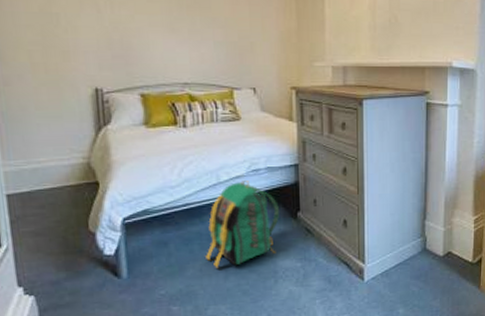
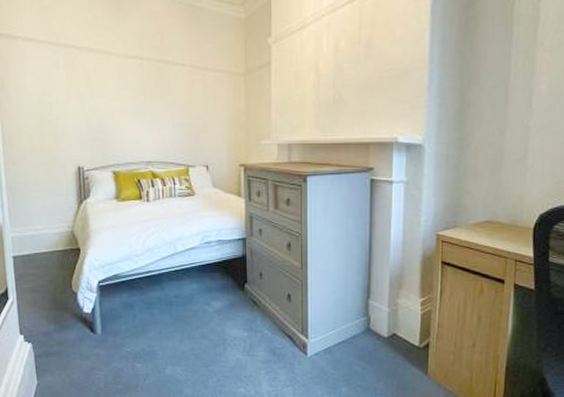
backpack: present [206,181,279,269] -> none [164,252,228,333]

